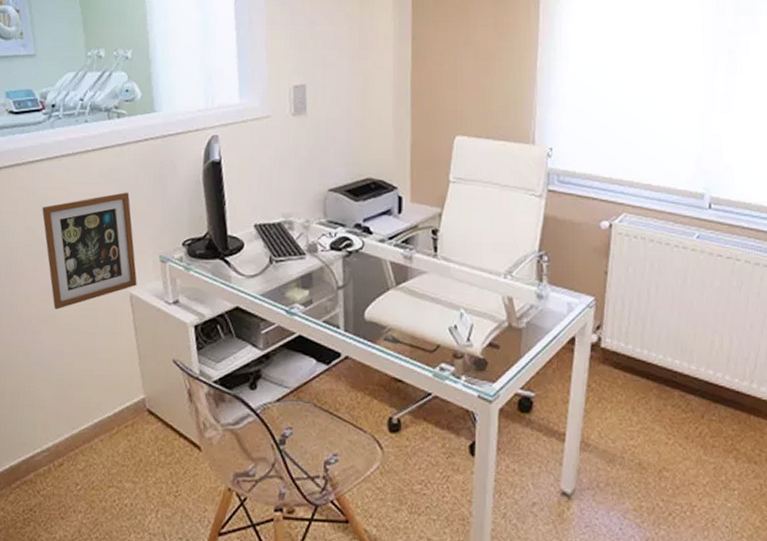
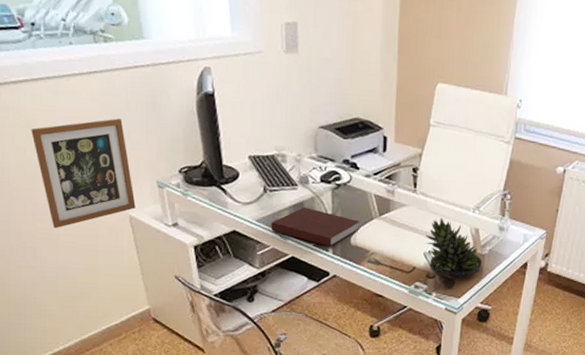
notebook: none [276,279,374,323] -> present [271,207,360,247]
succulent plant: none [450,285,519,357] -> present [425,217,482,278]

